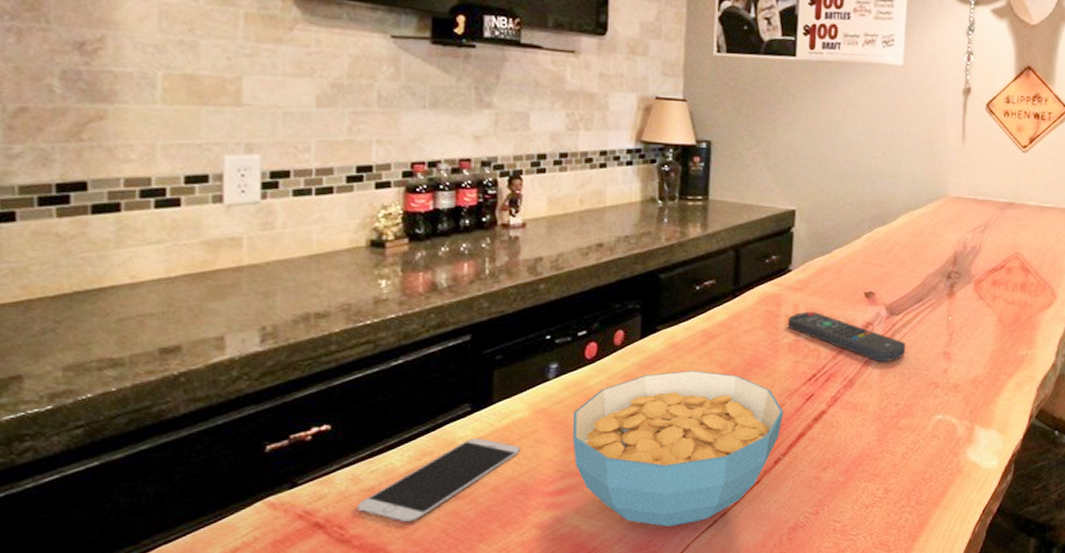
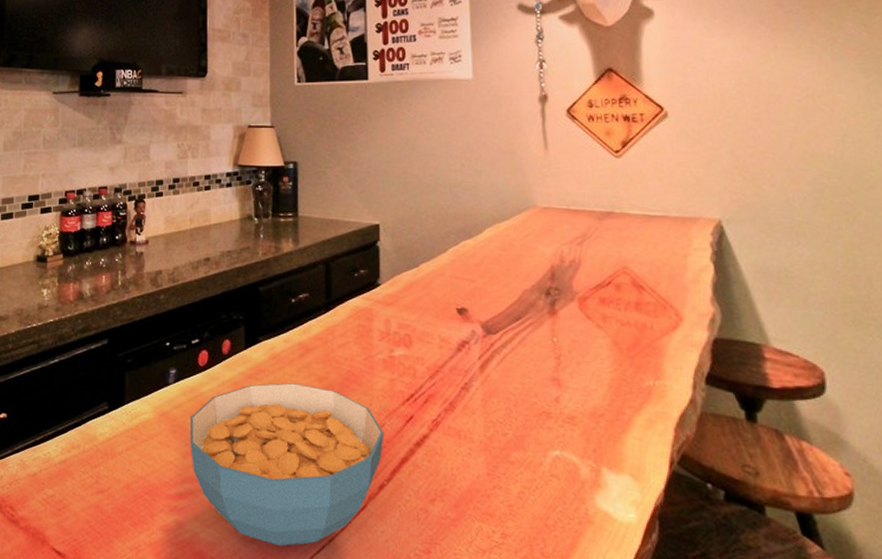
smartphone: present [356,438,520,522] -> none [23,435,147,510]
remote control: present [788,311,905,363] -> none [381,327,508,386]

